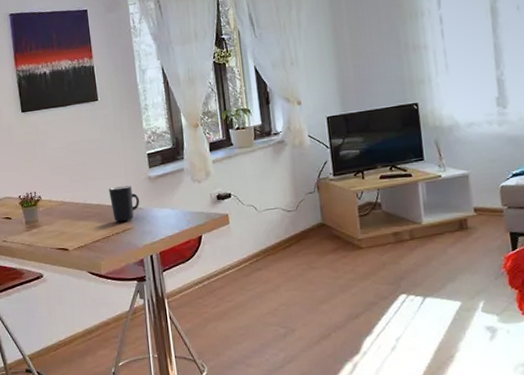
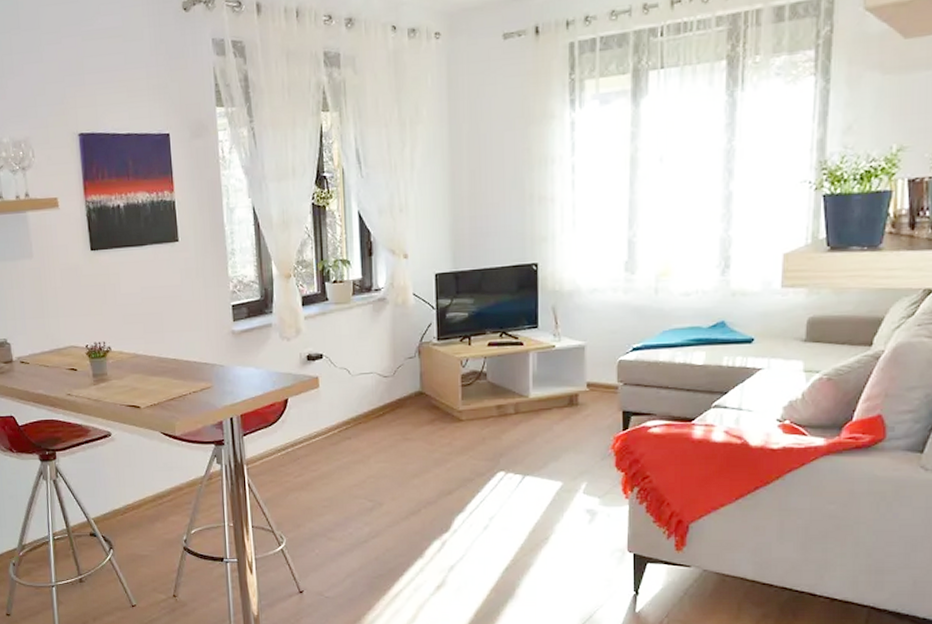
mug: present [109,185,140,222] -> none [187,340,221,380]

